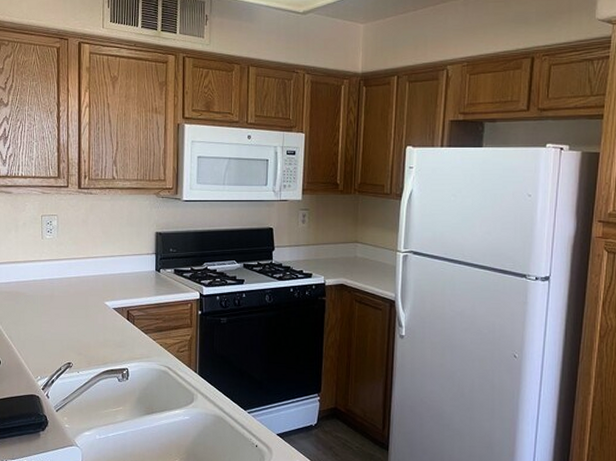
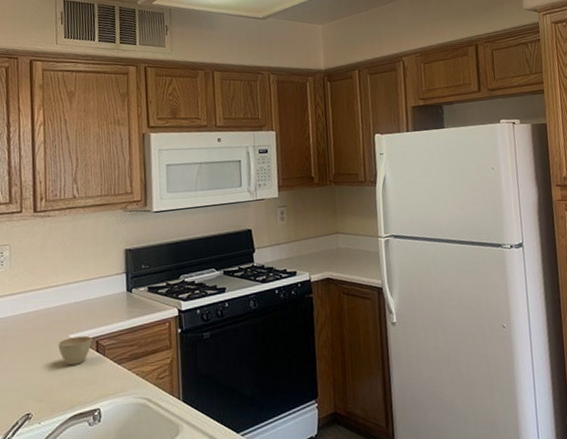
cup: none [95,304,124,328] -> present [58,335,92,366]

